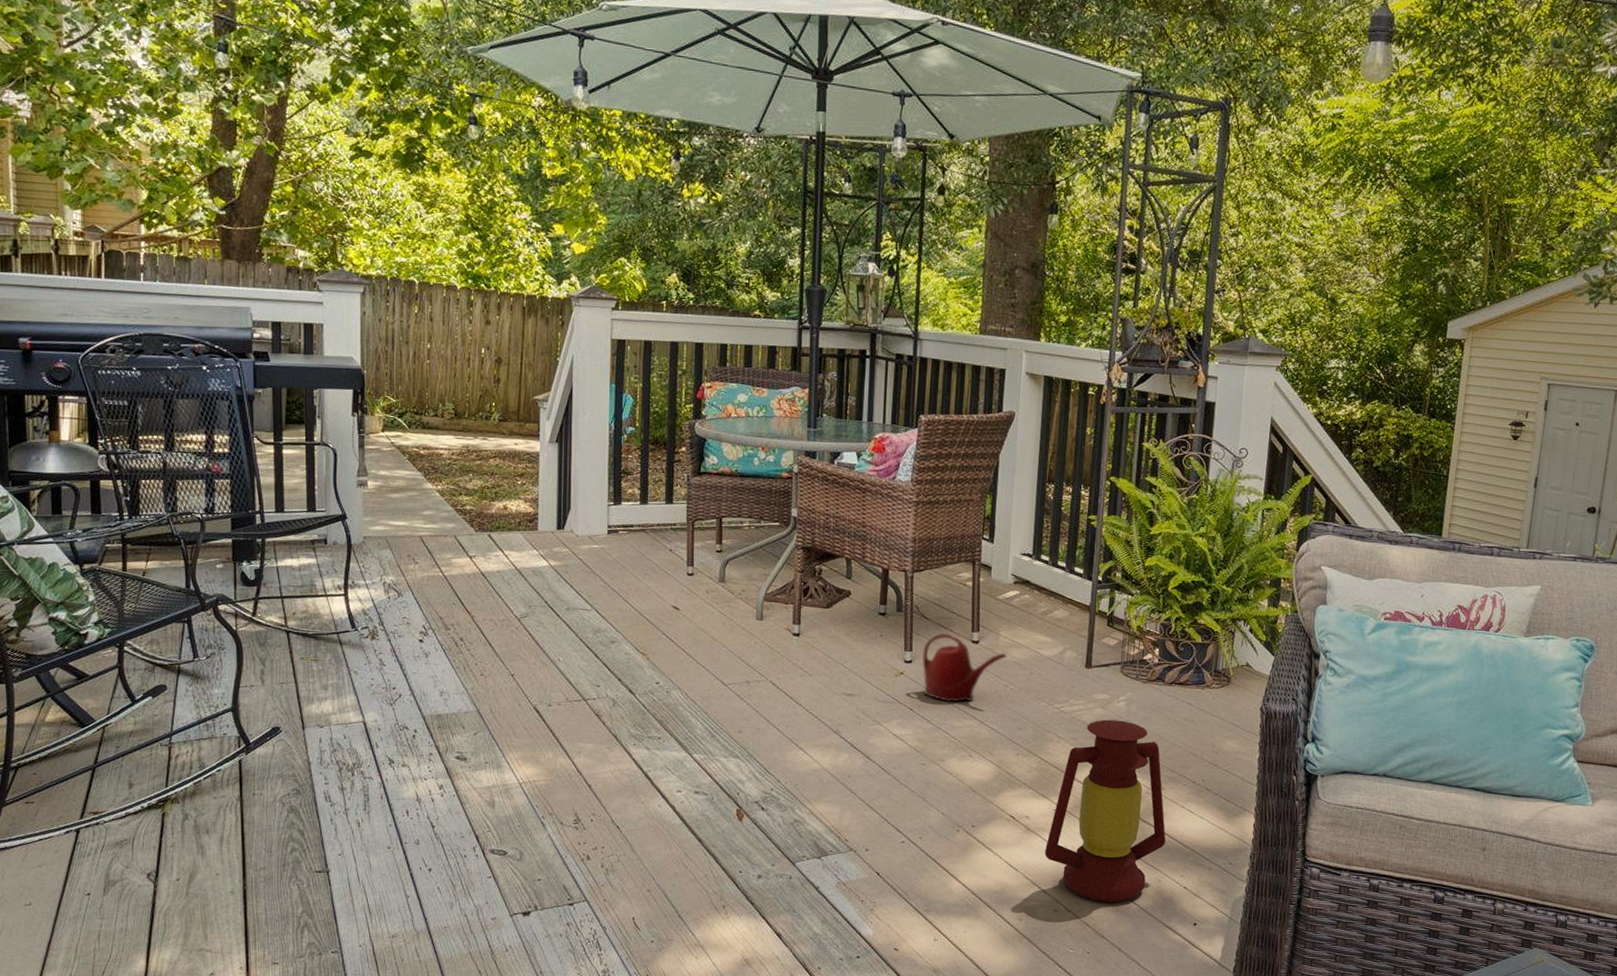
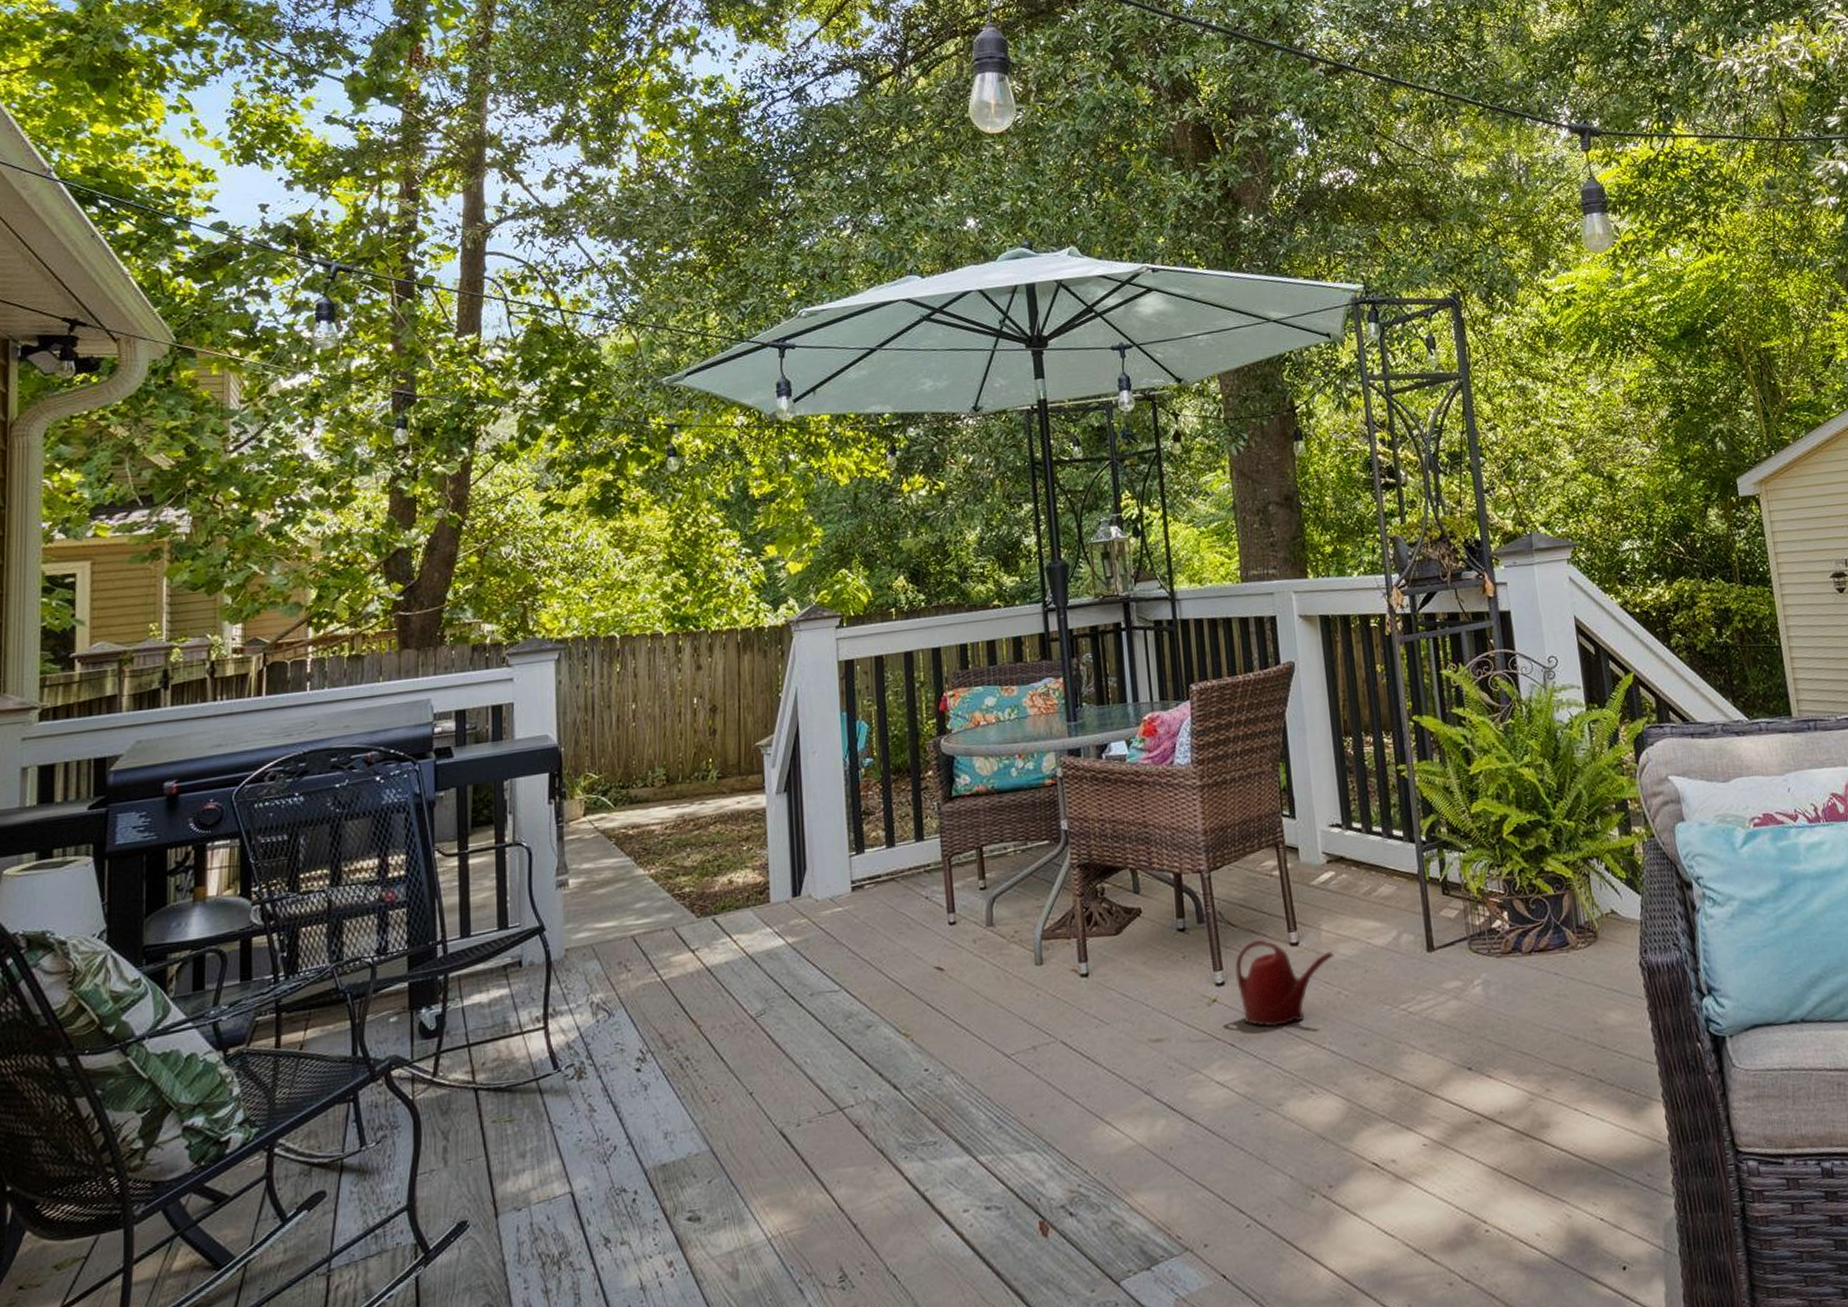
lantern: present [1045,719,1166,903] -> none [1422,1010,1566,1261]

